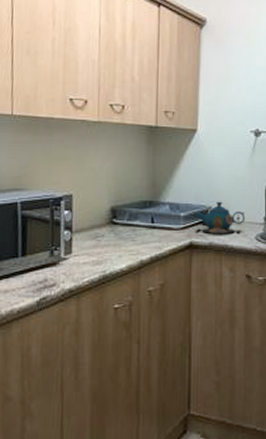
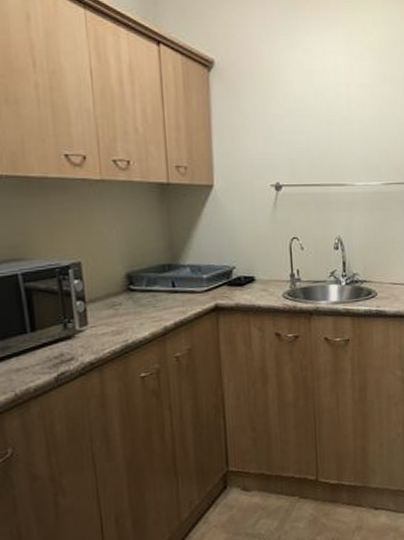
teapot: present [195,201,246,235] -> none [218,260,272,295]

